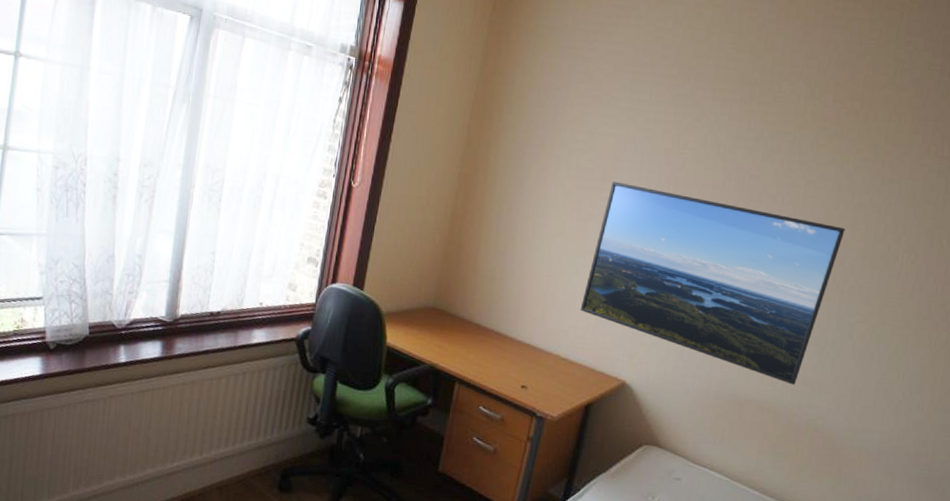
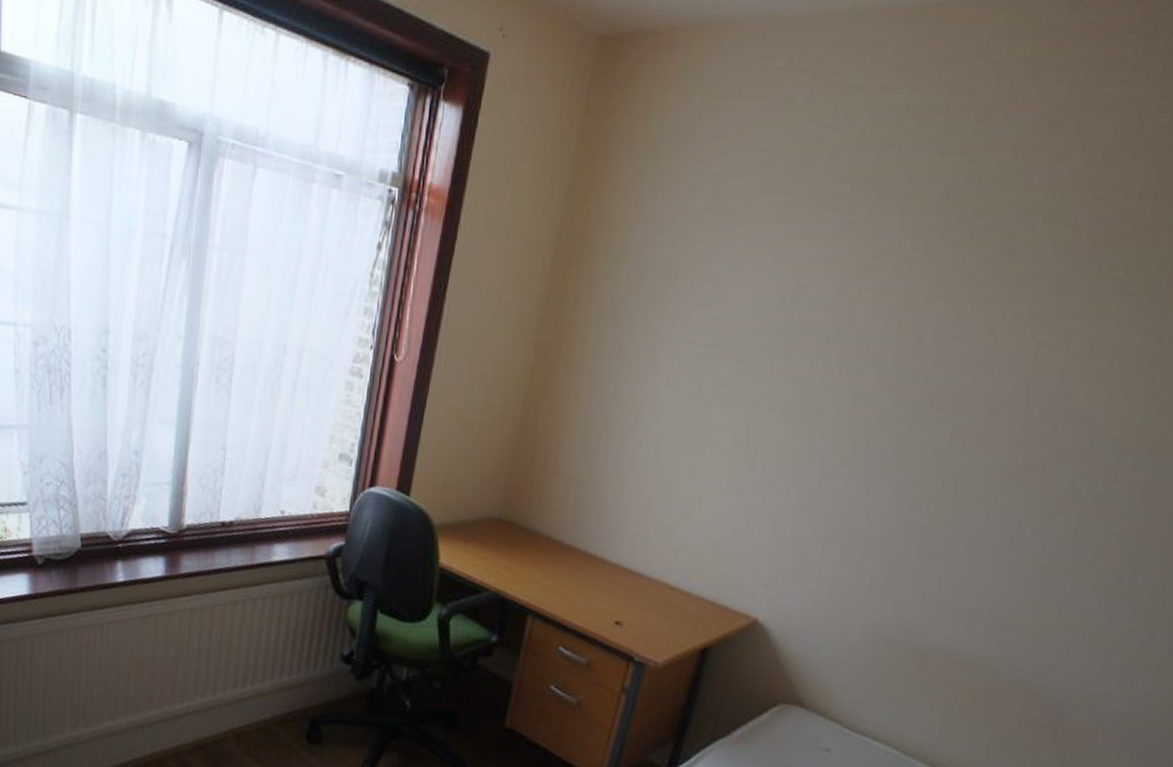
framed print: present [580,181,845,385] -> none [697,348,1096,630]

